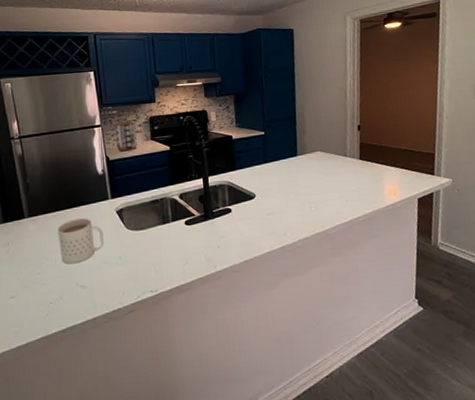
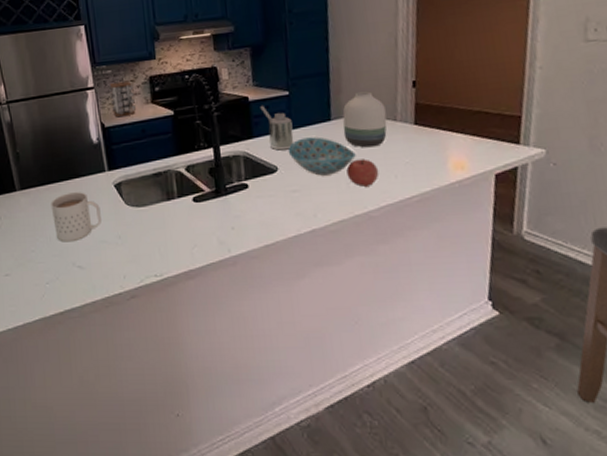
soap dispenser: none [241,142,269,181] -> present [260,105,294,151]
bowl: none [263,169,317,201] -> present [288,137,356,176]
vase: none [306,133,340,178] -> present [342,91,387,148]
fruit: none [309,187,334,210] -> present [346,159,379,187]

